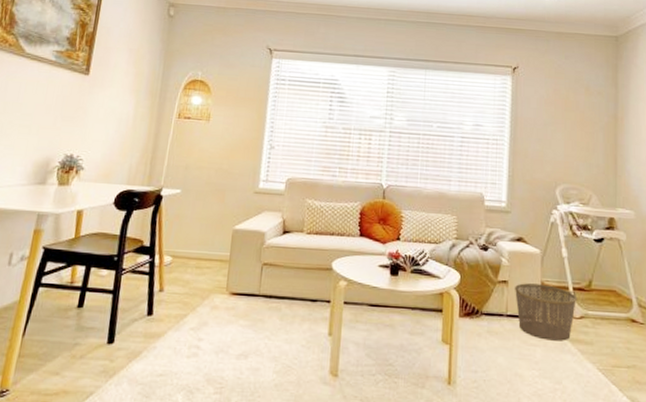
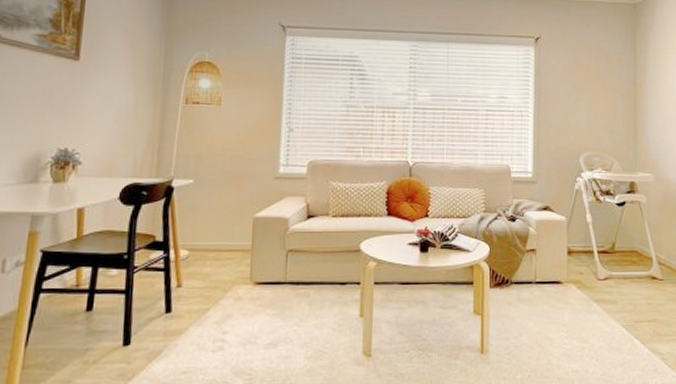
basket: present [515,283,578,341] -> none [543,250,602,303]

